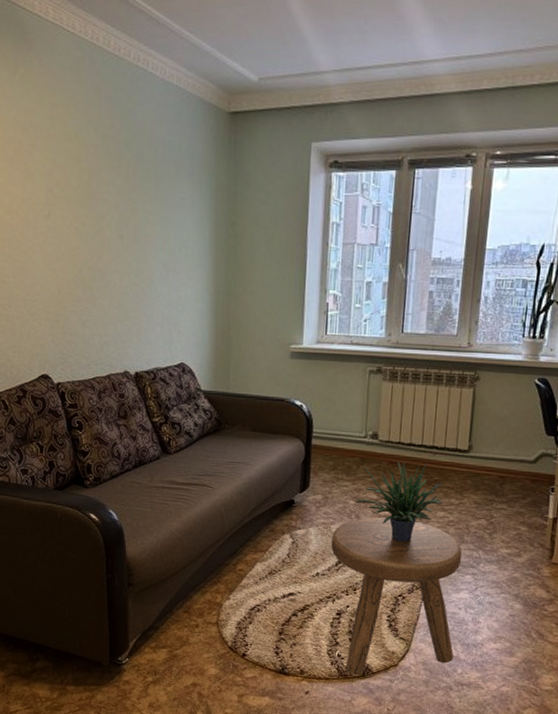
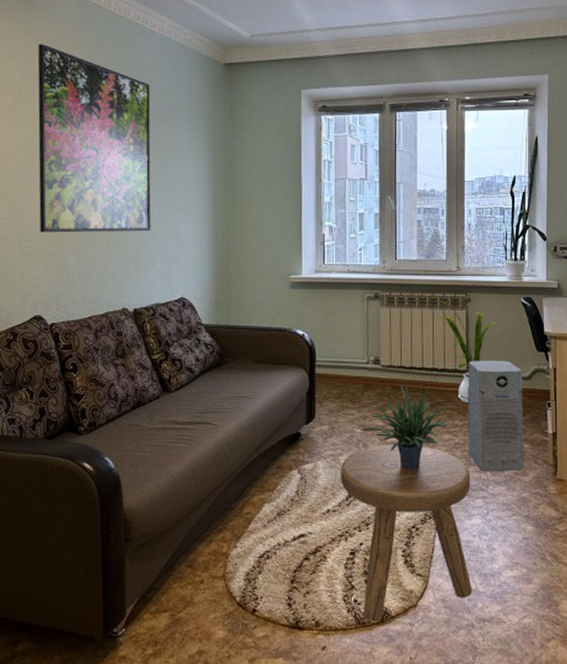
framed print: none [36,91,152,295] -> present [37,44,151,233]
house plant: none [445,378,507,482] -> present [439,301,498,403]
air purifier: none [462,440,529,552] -> present [467,360,524,472]

